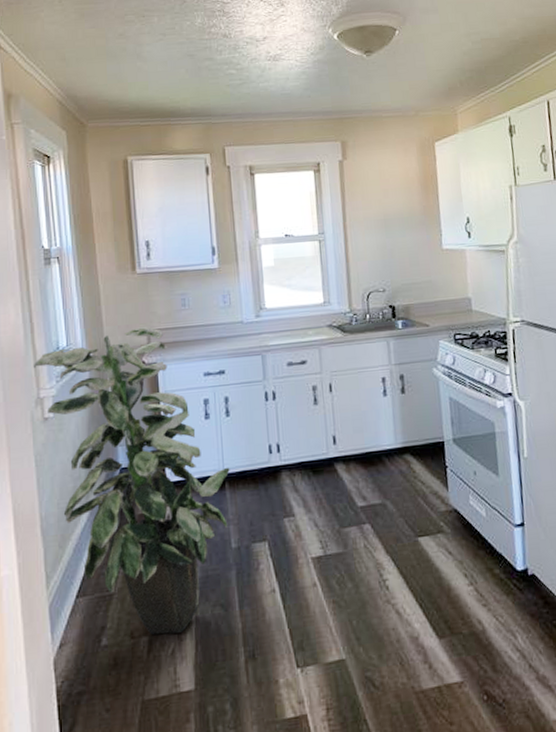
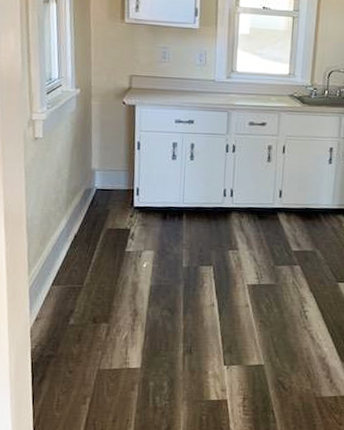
indoor plant: present [33,327,230,635] -> none [27,72,189,325]

